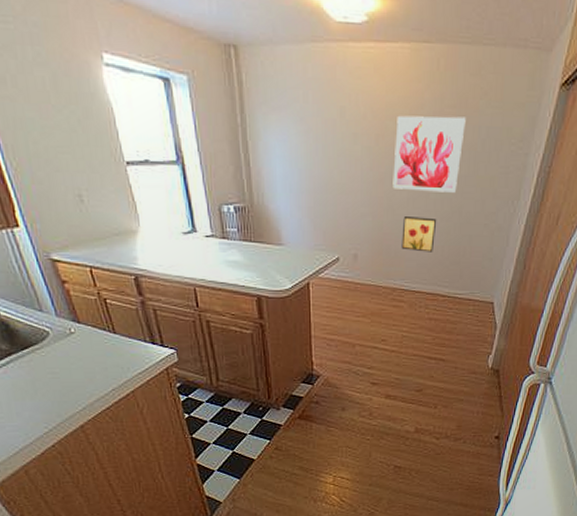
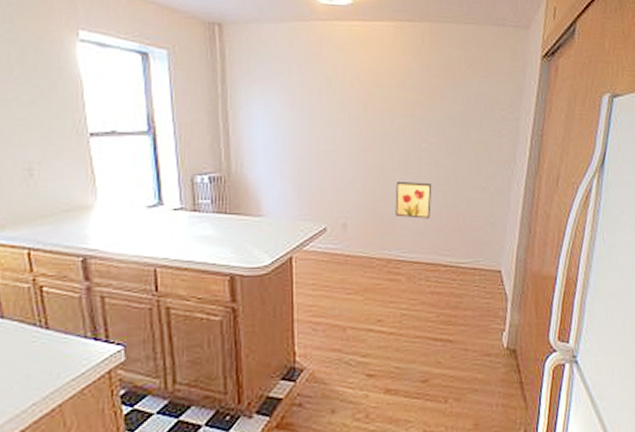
wall art: present [393,115,466,193] -> none [383,85,454,157]

